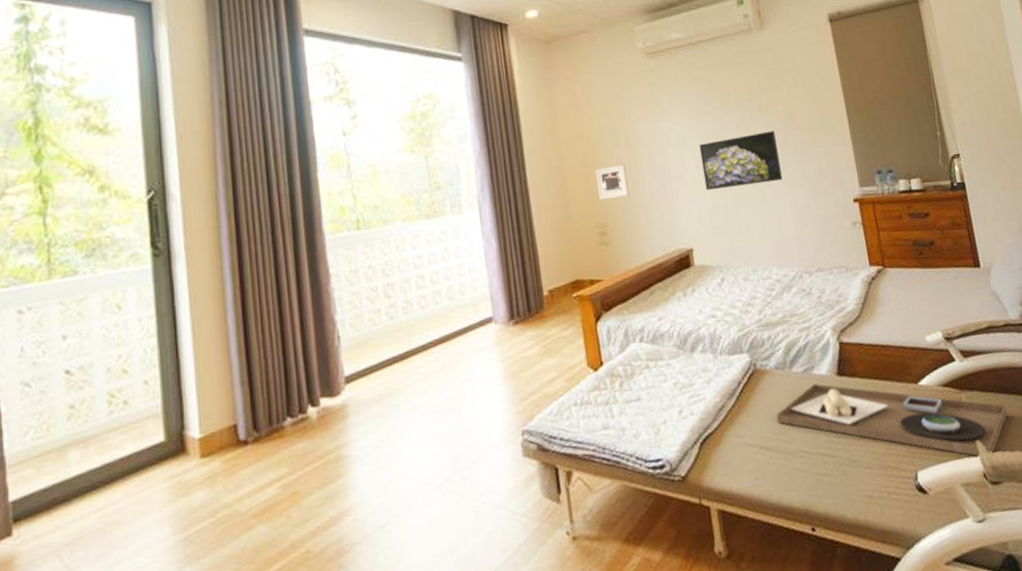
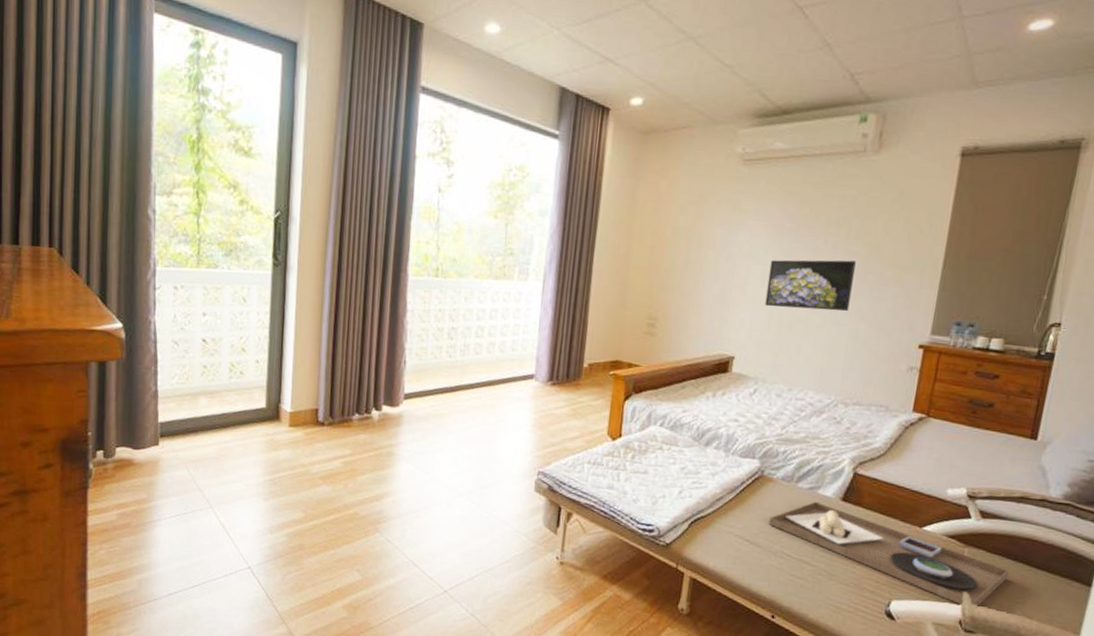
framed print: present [594,164,629,200] -> none [656,264,690,296]

